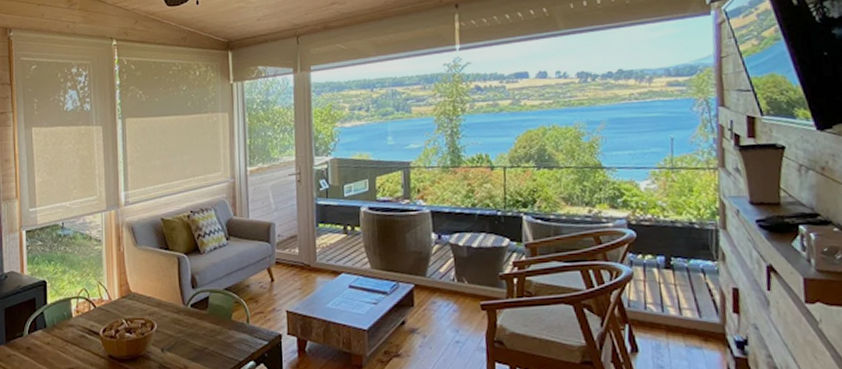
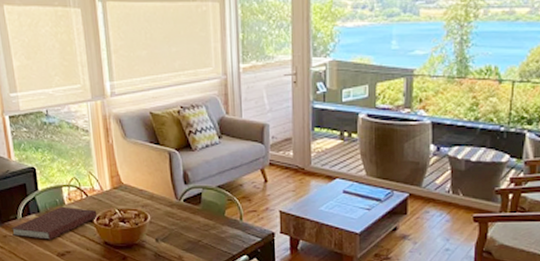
notebook: none [15,319,104,357] -> present [10,206,98,240]

